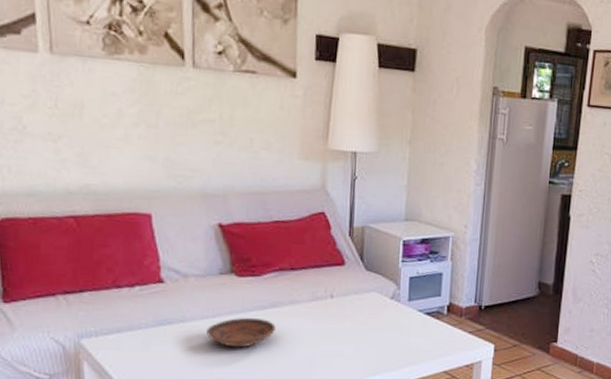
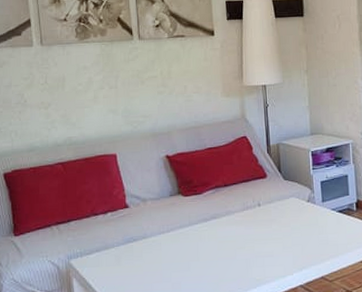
bowl: present [207,317,276,348] -> none [164,229,217,256]

